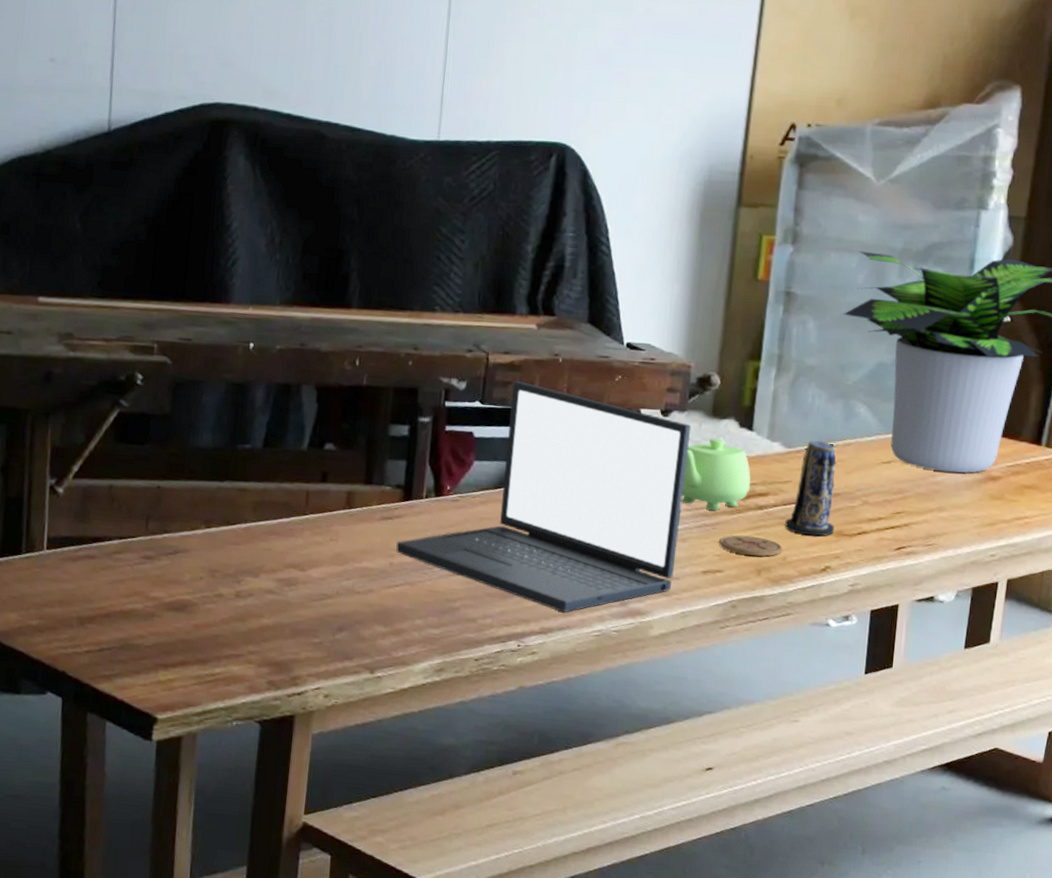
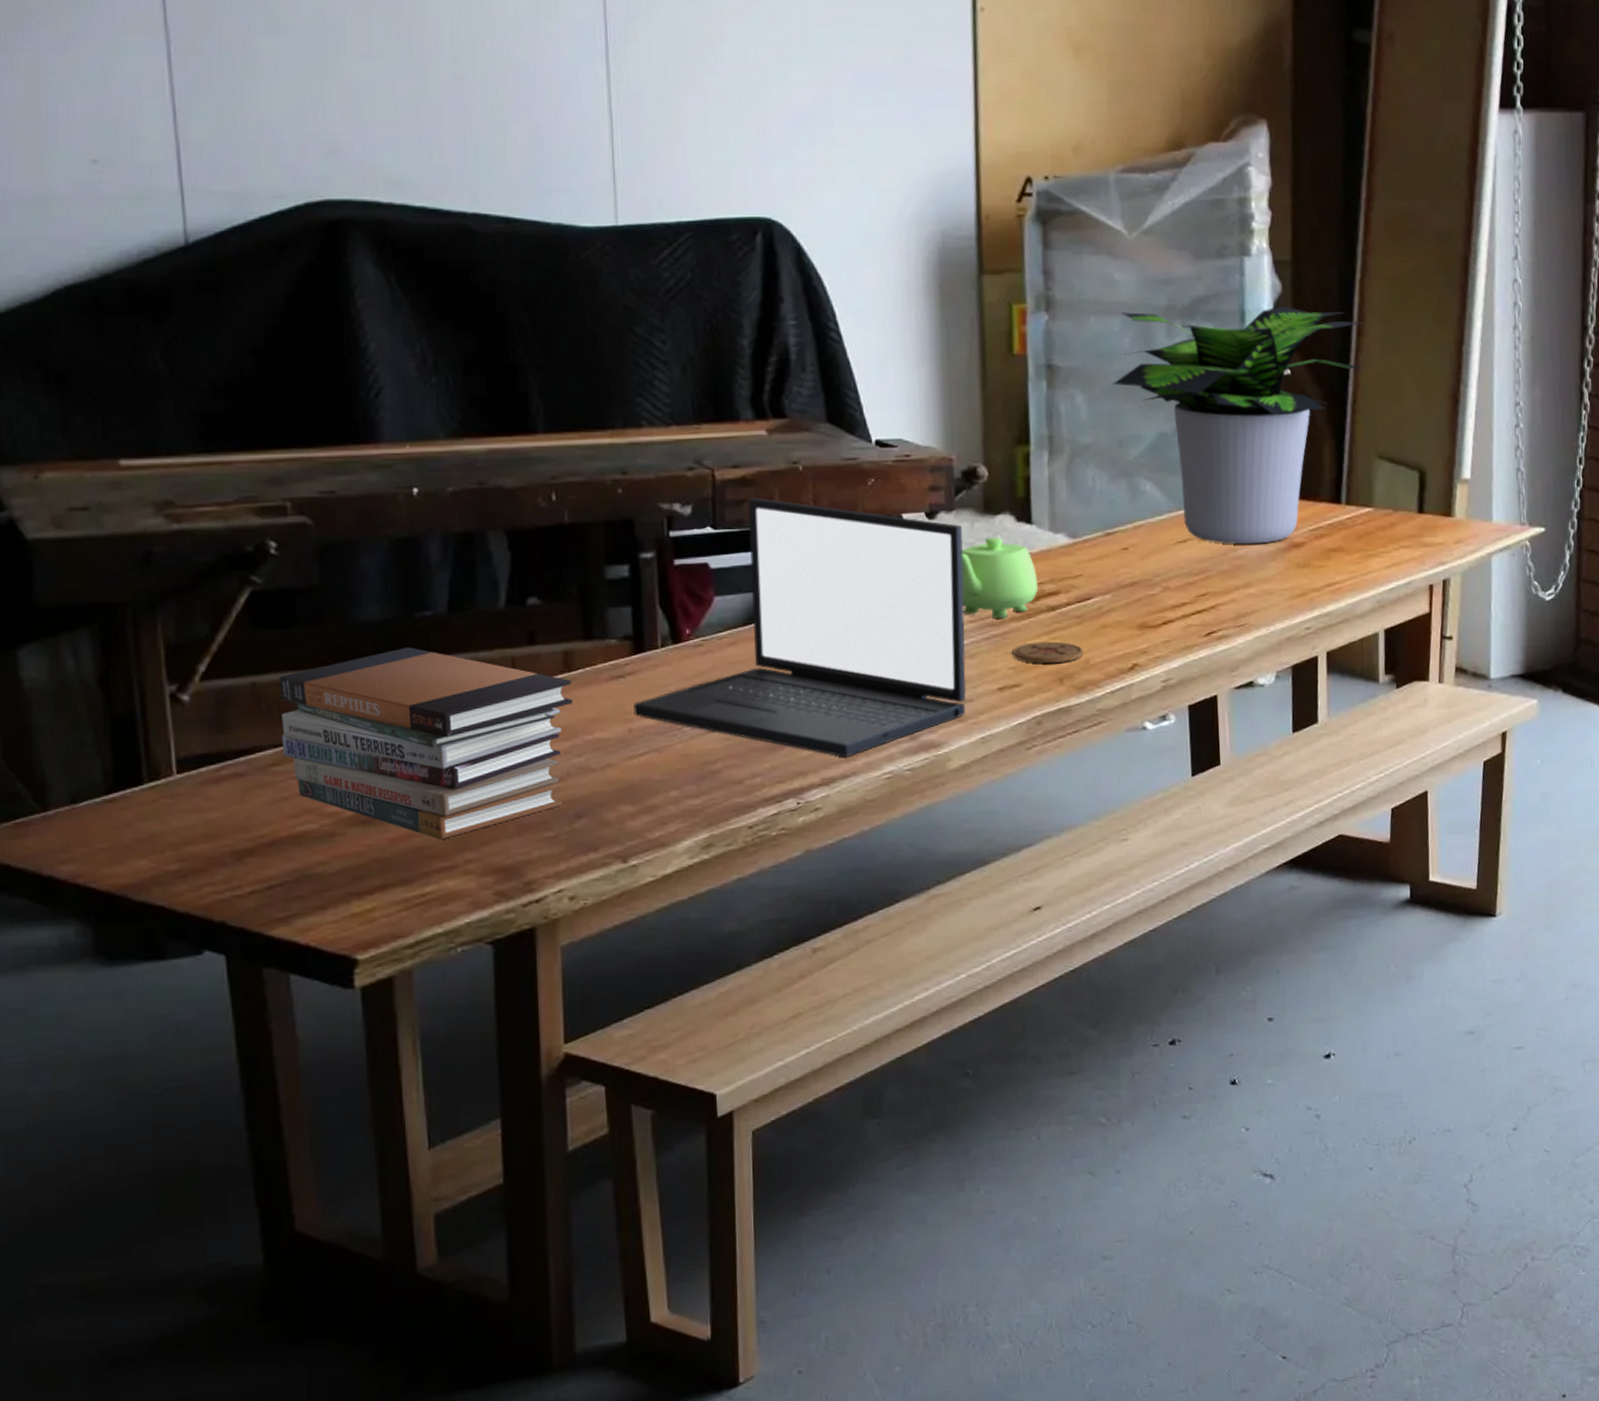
book stack: none [125,472,350,632] -> present [279,647,574,840]
candle: present [785,440,836,537] -> none [1082,526,1137,633]

